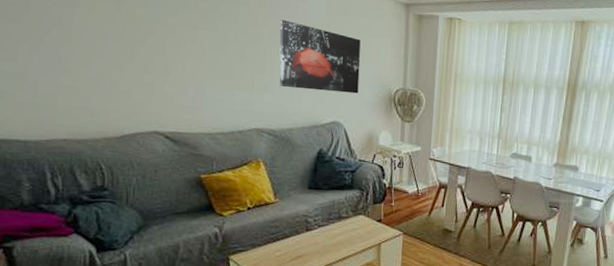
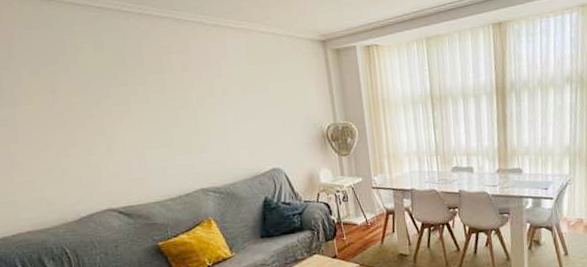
wall art: present [279,19,361,94] -> none [205,79,292,145]

